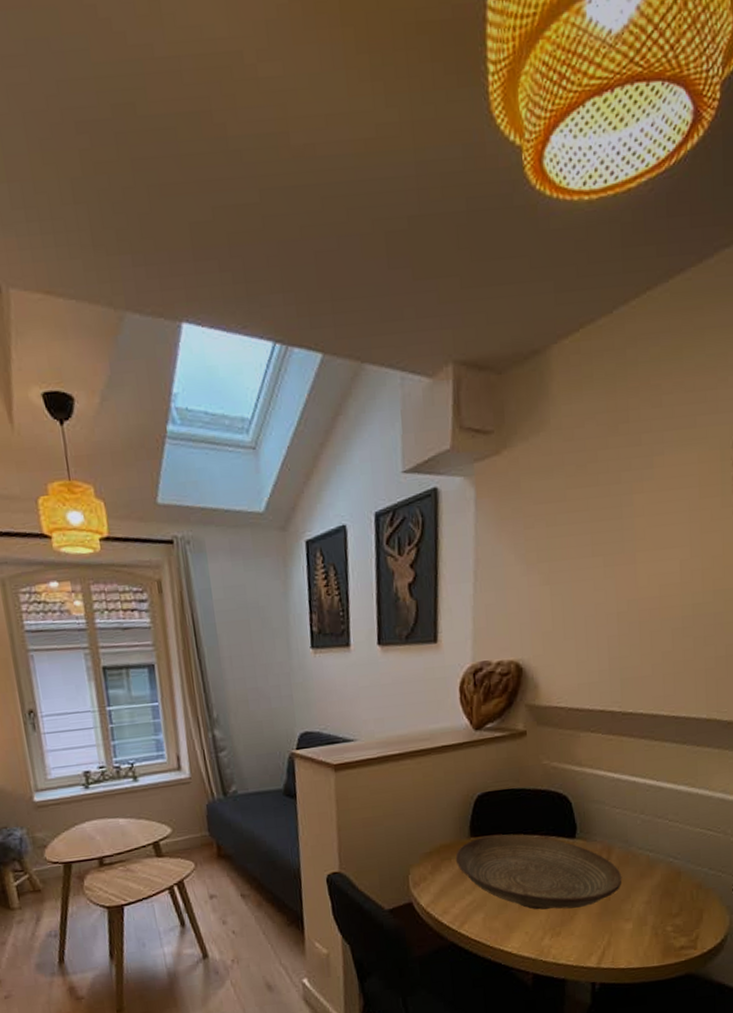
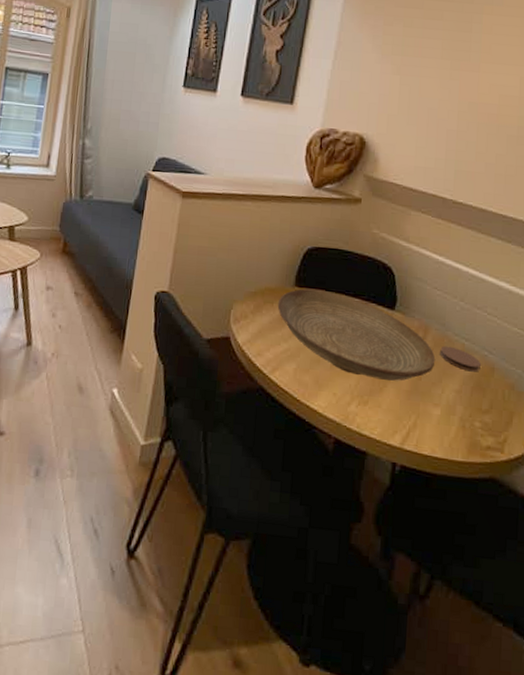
coaster: none [625,860,667,881] -> present [440,346,481,372]

